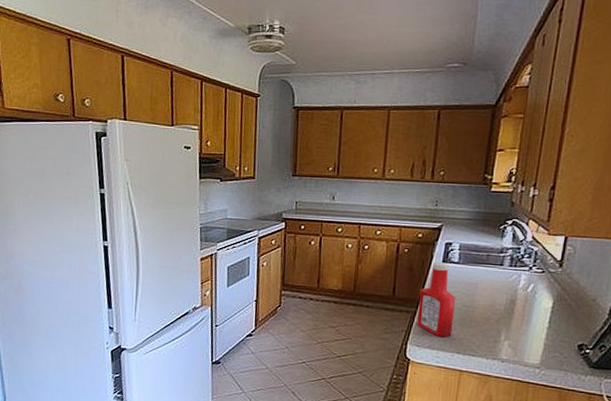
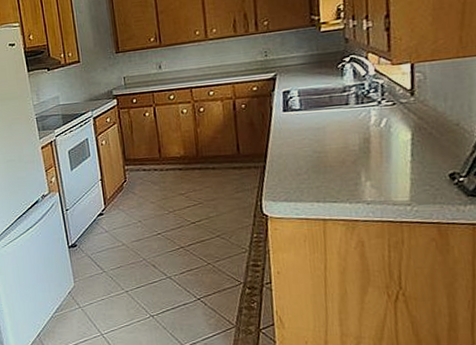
ketchup bottle: present [417,262,456,338] -> none [265,112,308,188]

